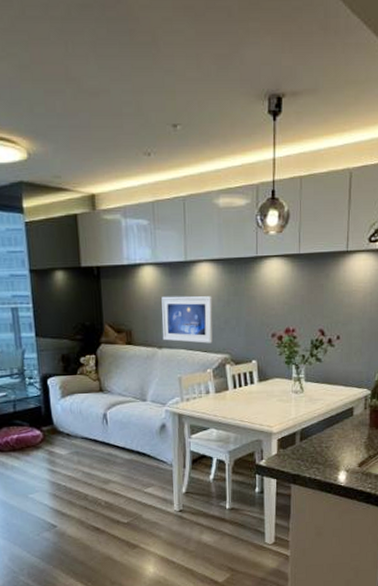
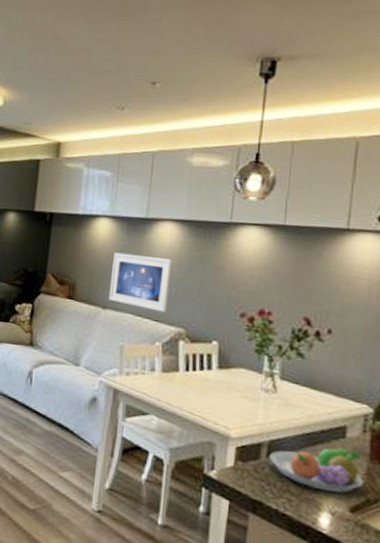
fruit bowl: none [301,424,366,457] -> present [269,448,364,493]

